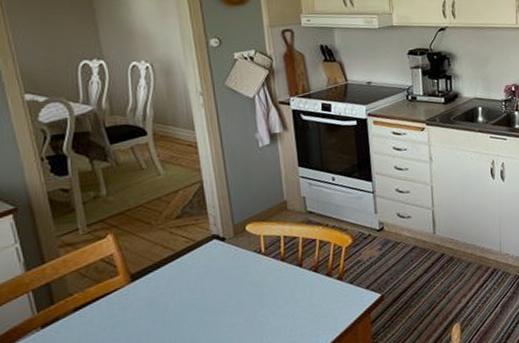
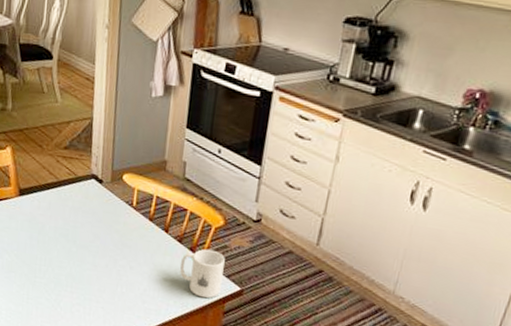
mug: none [320,268,364,317] -> present [179,249,225,299]

